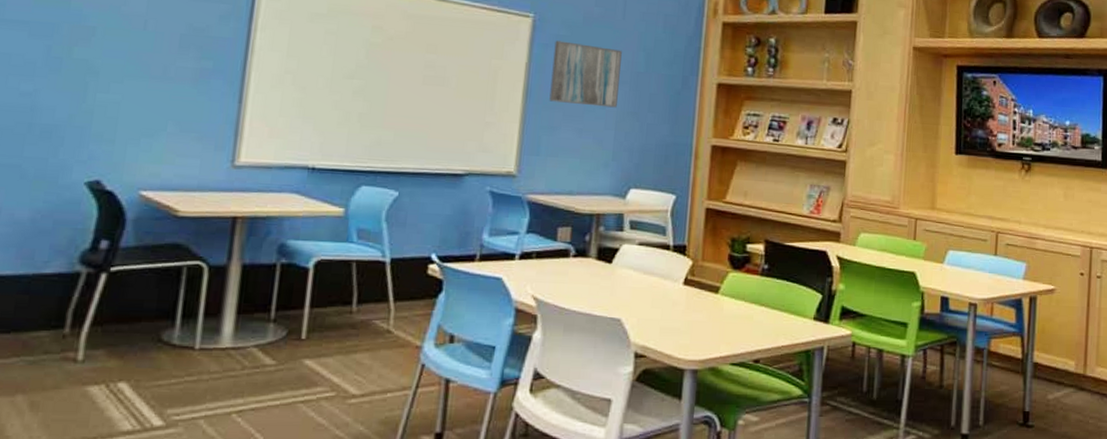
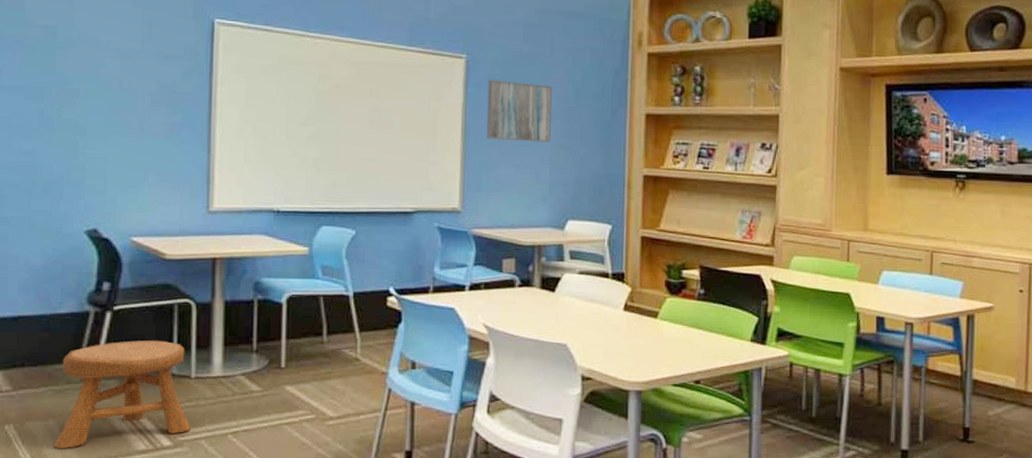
stool: none [19,305,191,429] -> present [53,340,191,449]

